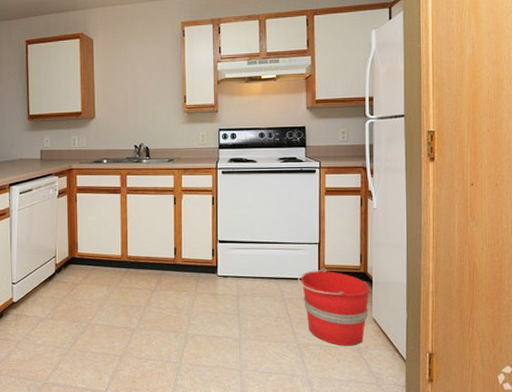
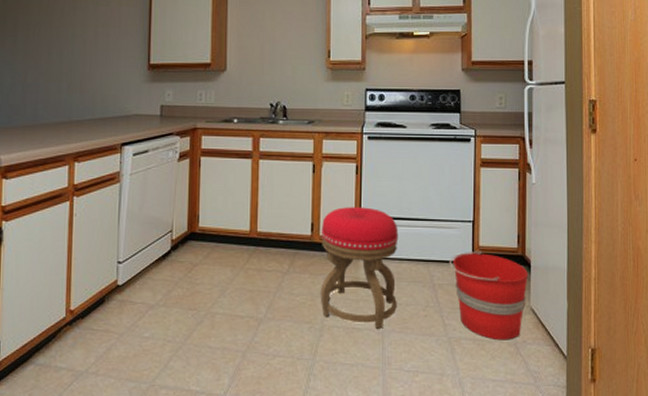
stool: none [184,233,252,337] -> present [320,207,399,329]

